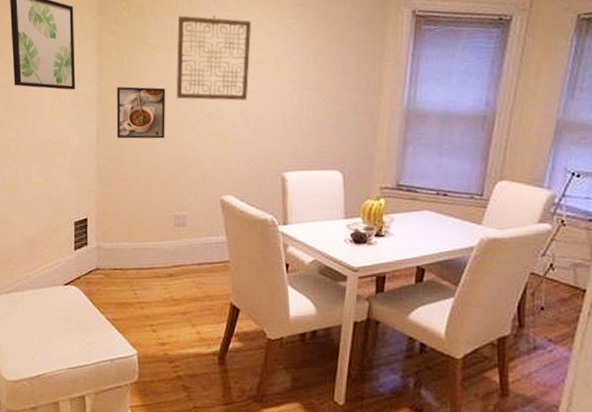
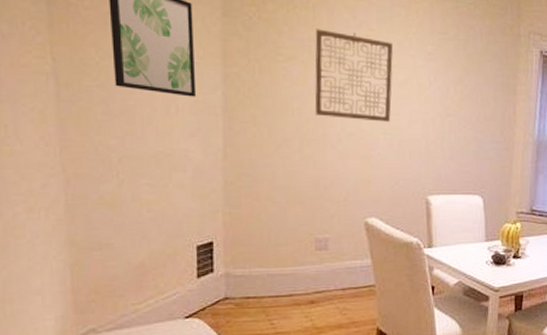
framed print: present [116,86,166,139] -> none [246,97,304,157]

